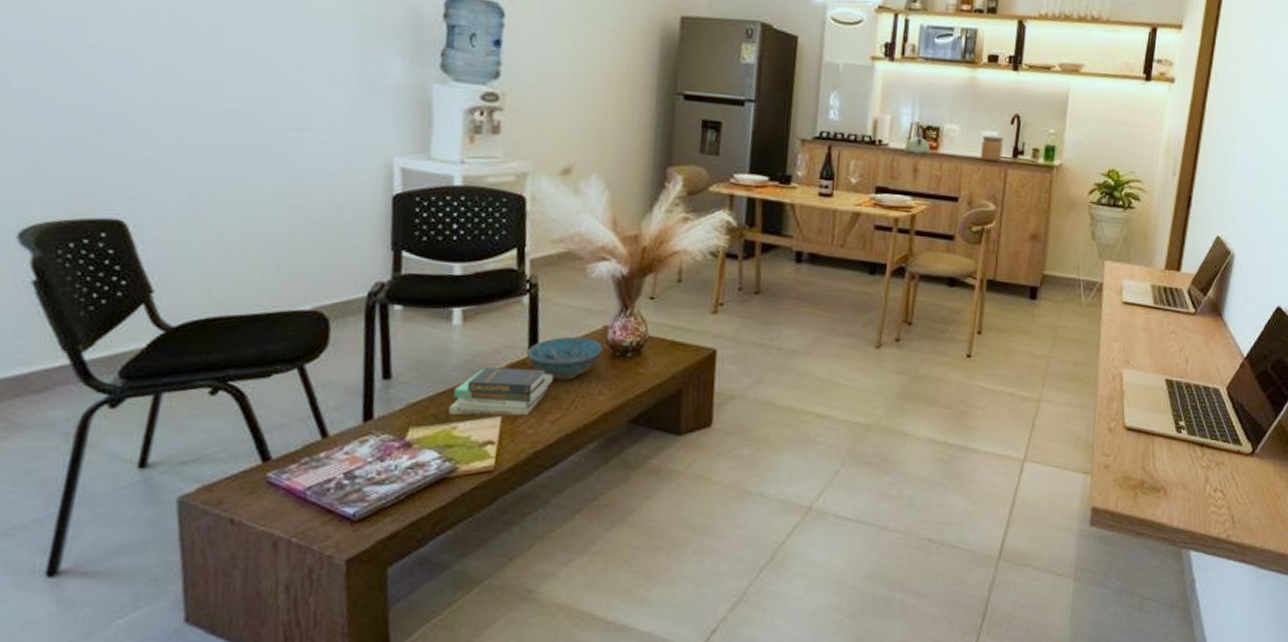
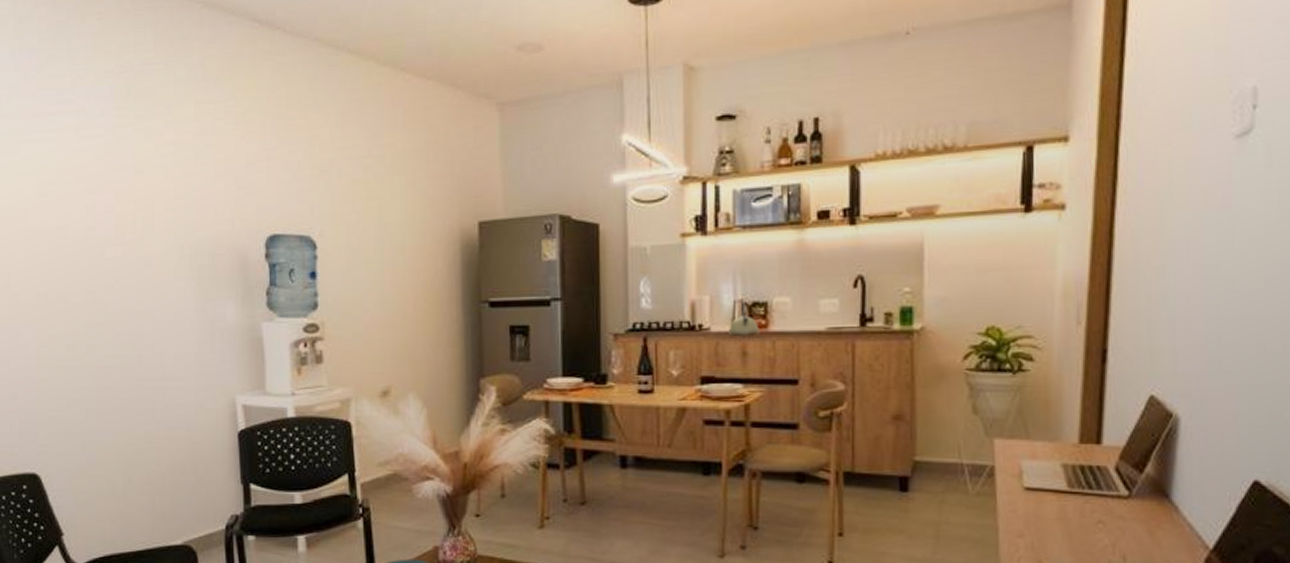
jar: present [980,135,1004,163] -> none [819,303,847,335]

